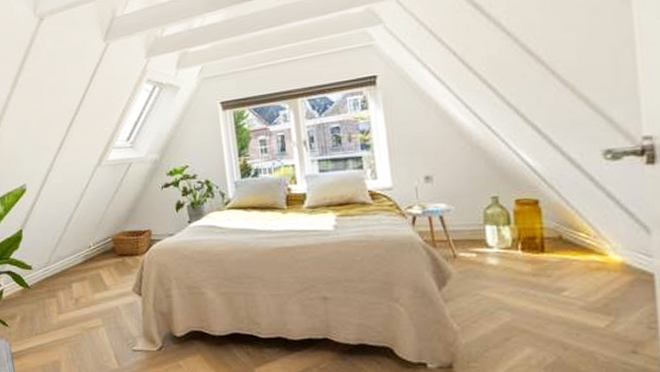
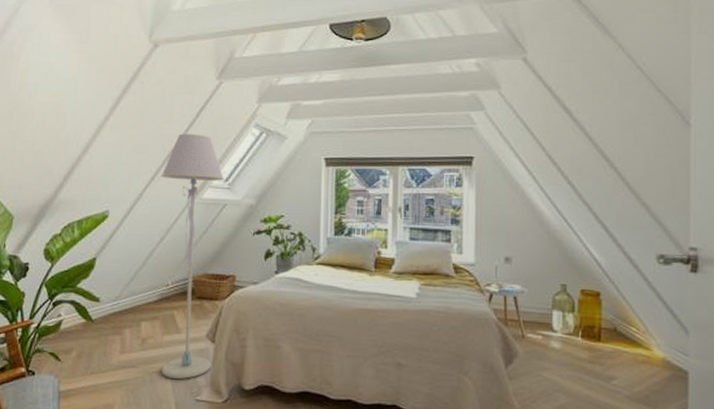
floor lamp: none [66,98,142,332] -> present [161,133,224,379]

